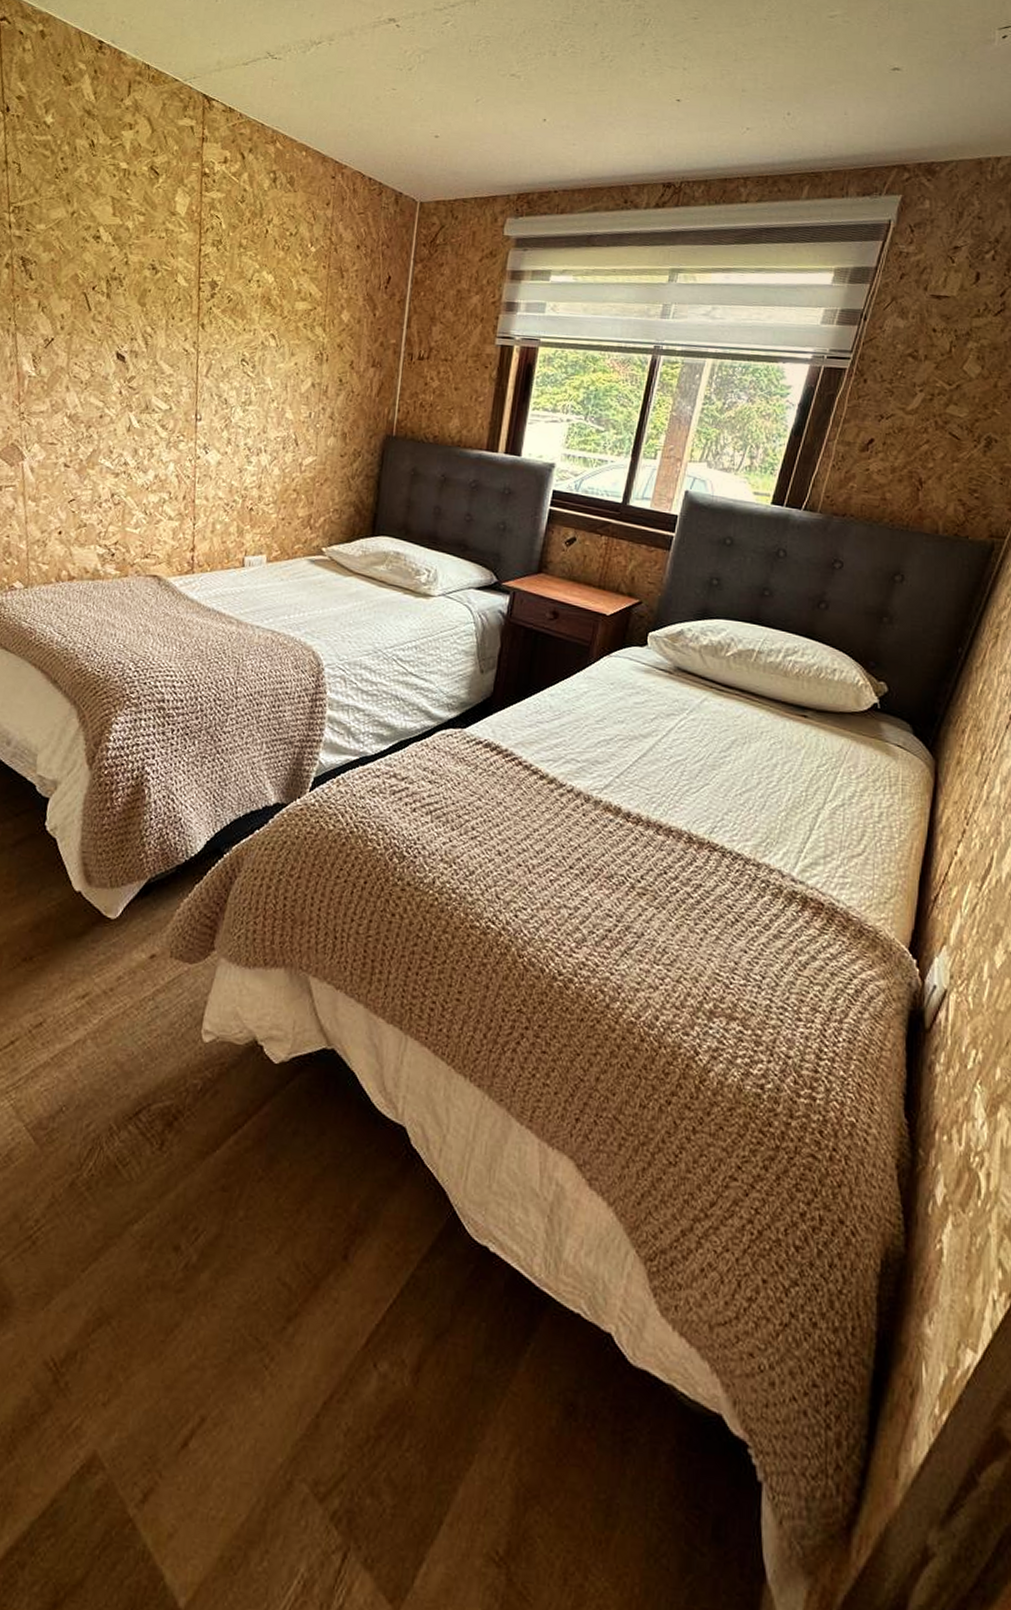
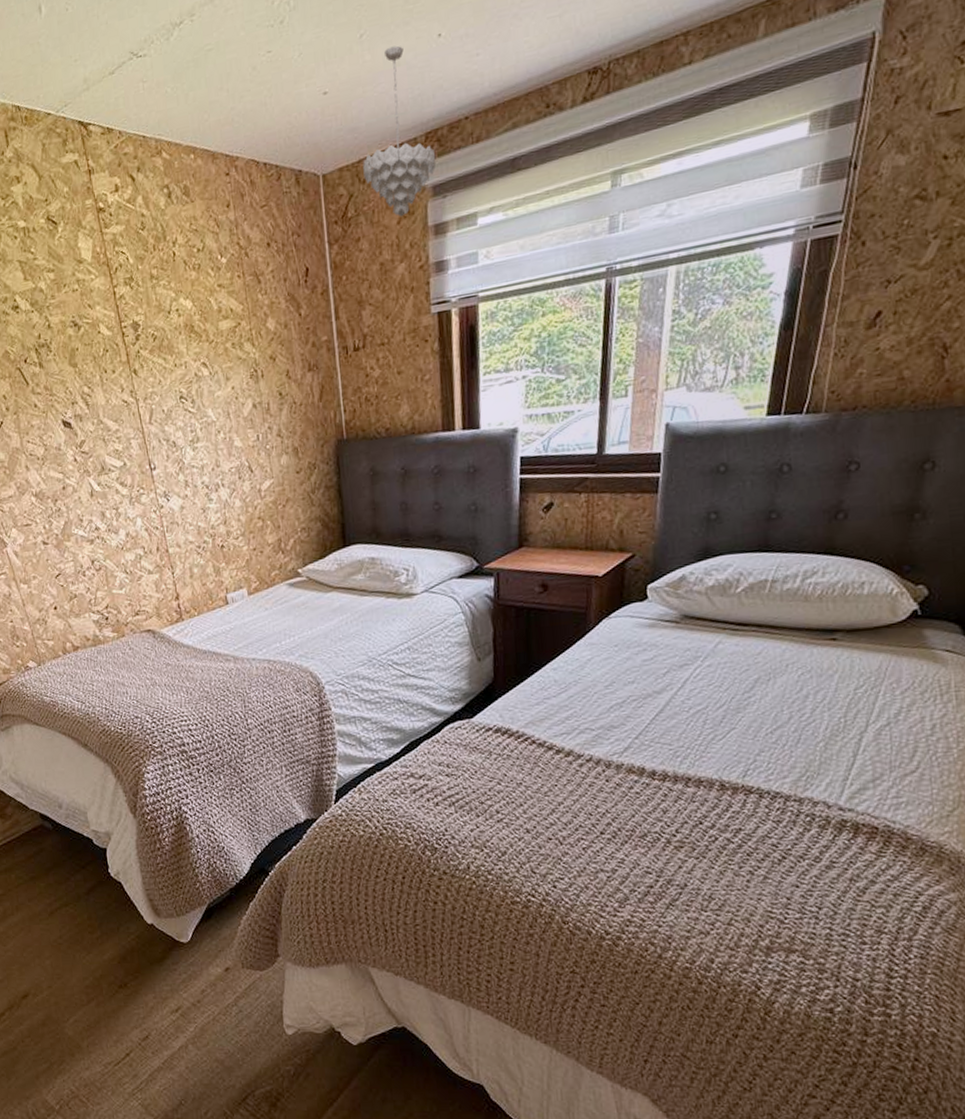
pendant light: none [457,116,524,257] -> present [363,45,436,217]

